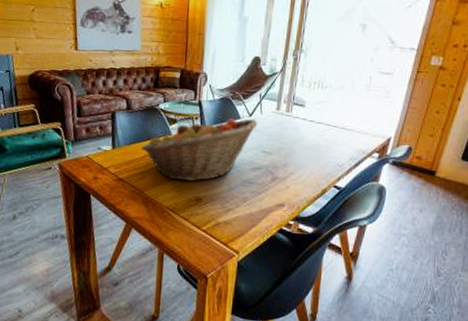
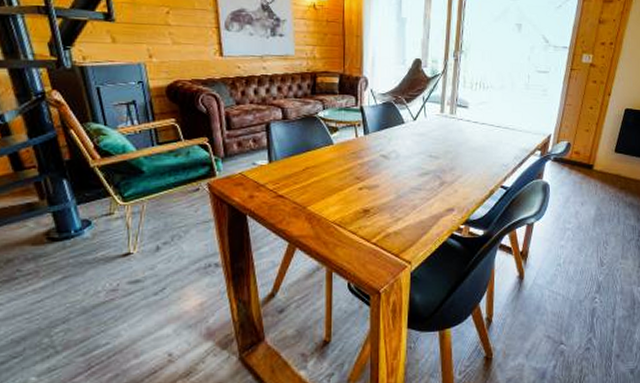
fruit basket: present [140,118,258,181] -> none [300,123,423,192]

